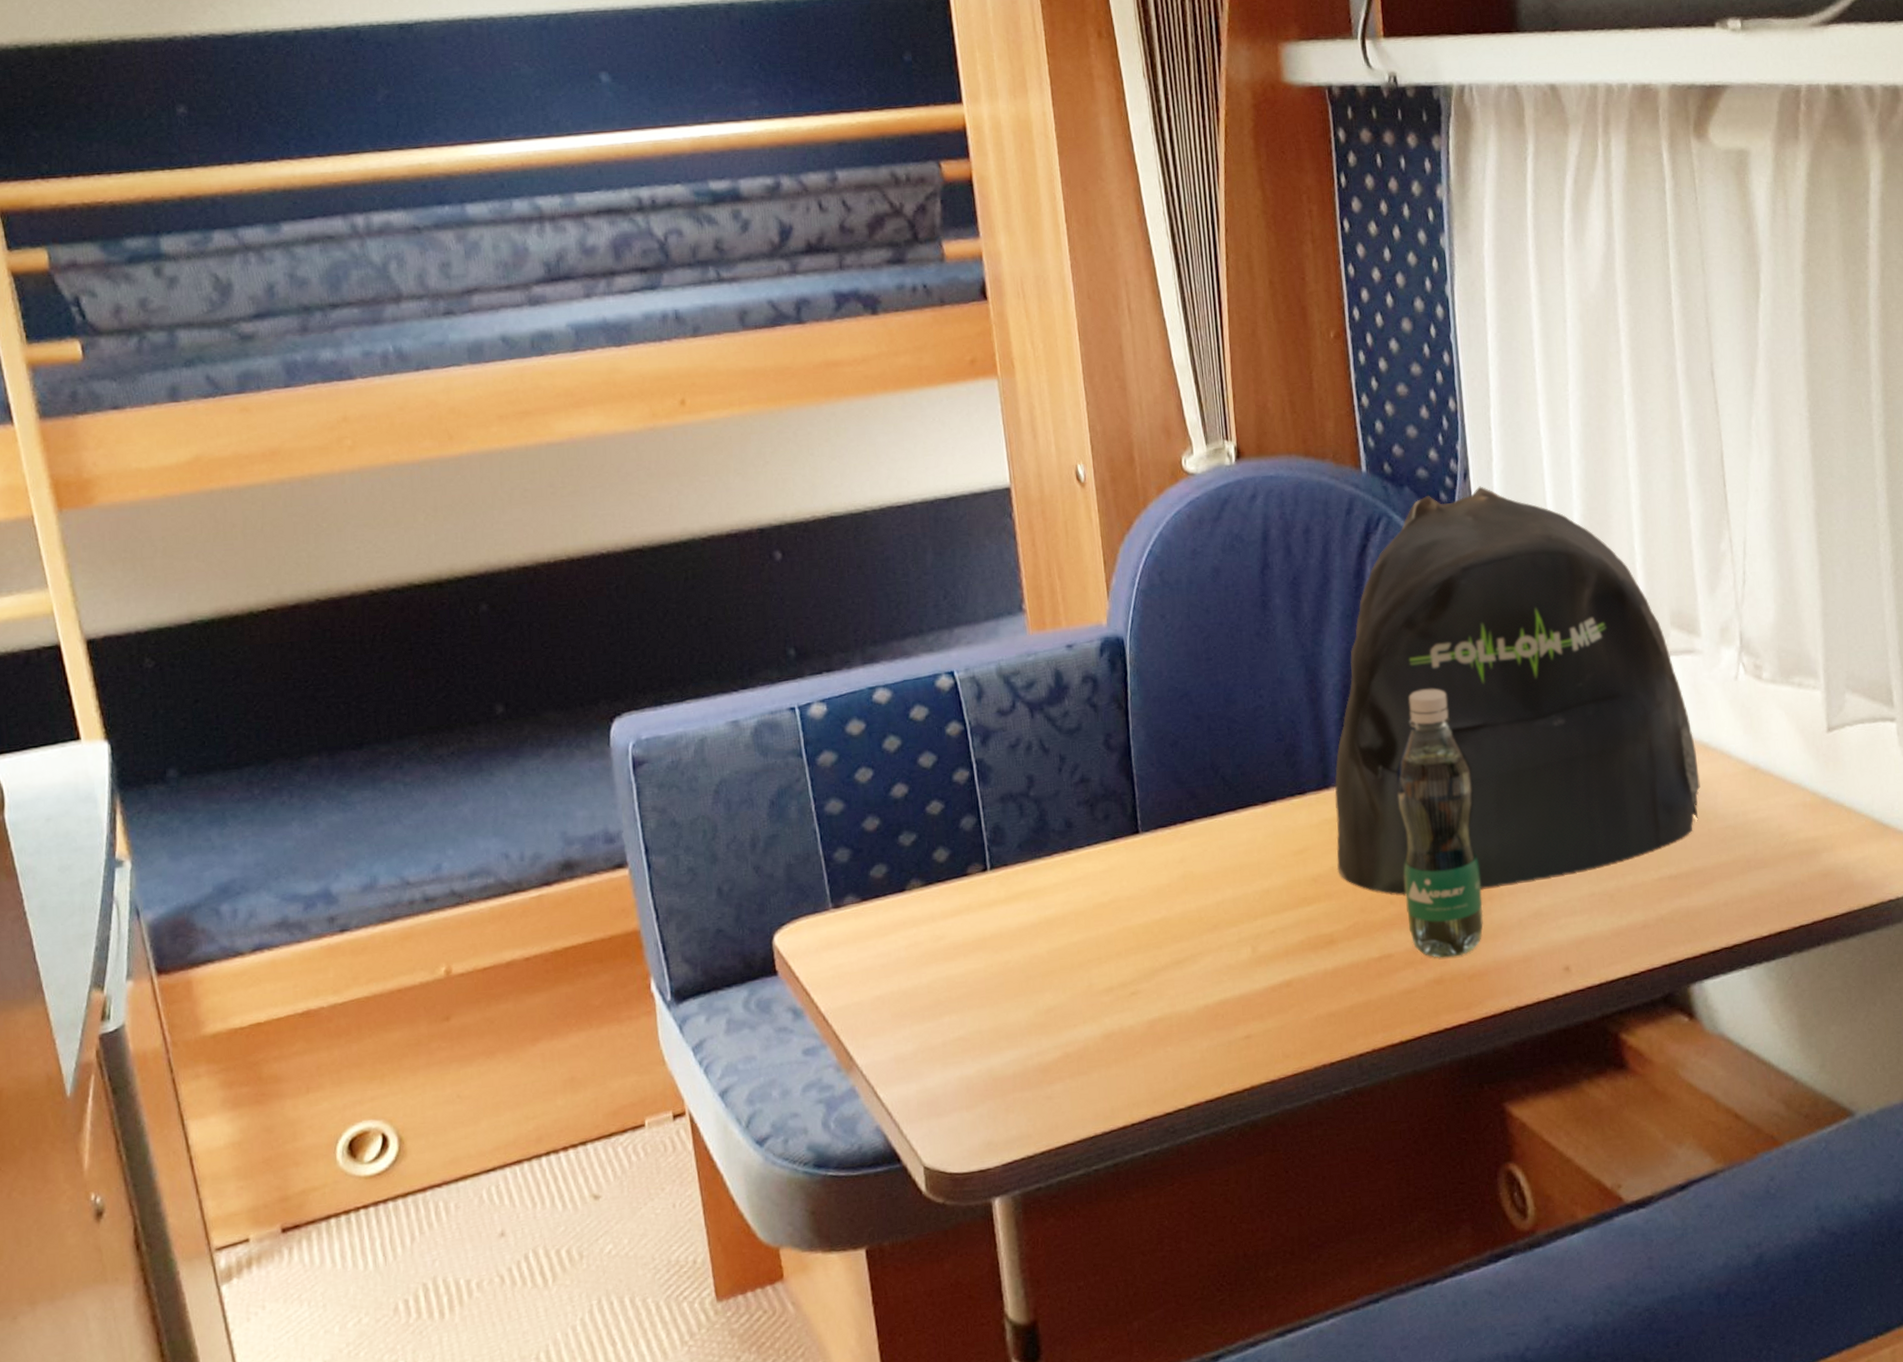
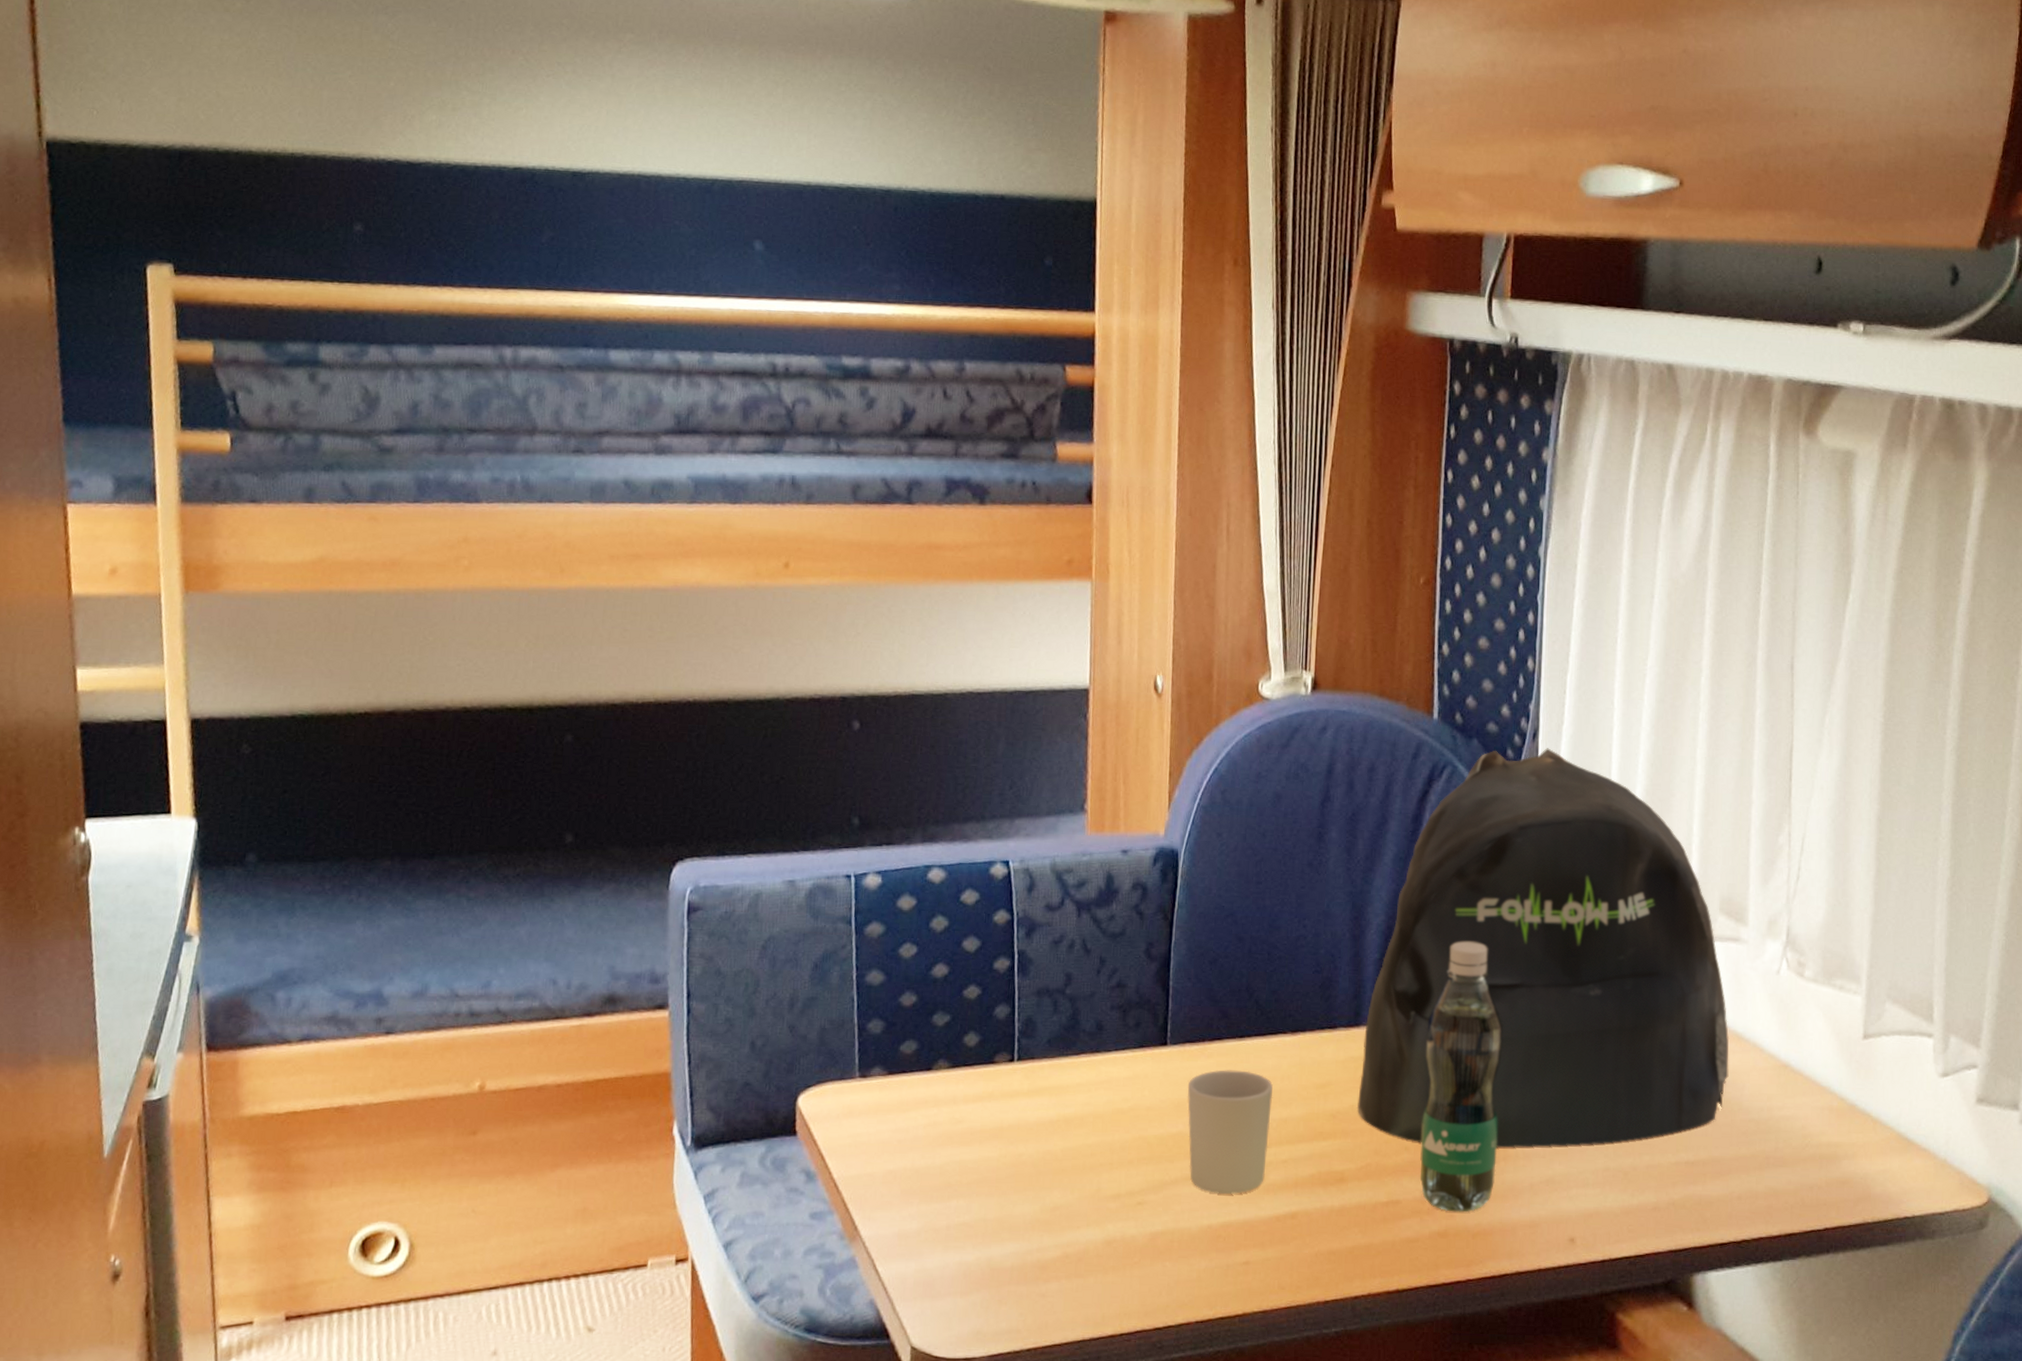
mug: none [1165,847,1255,974] -> present [1187,1070,1273,1195]

